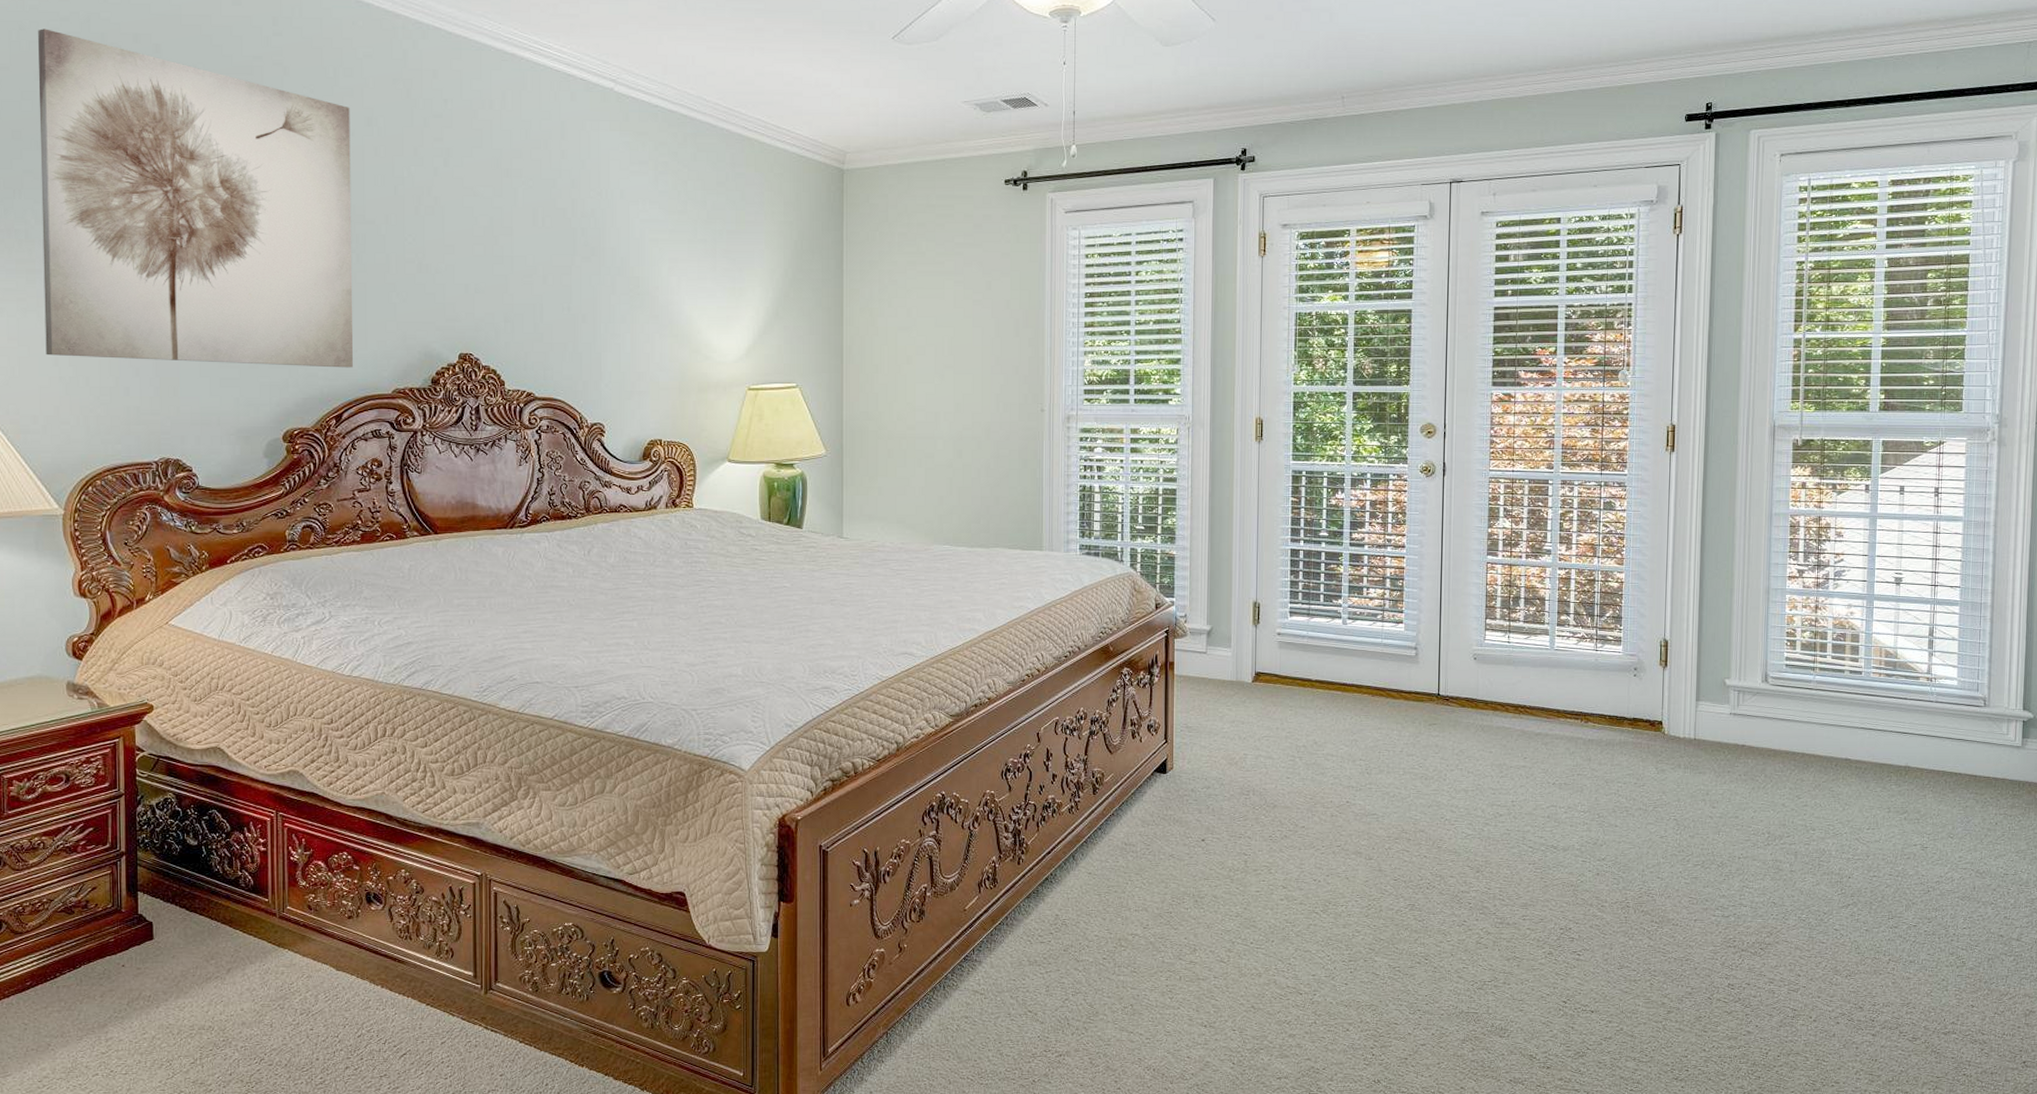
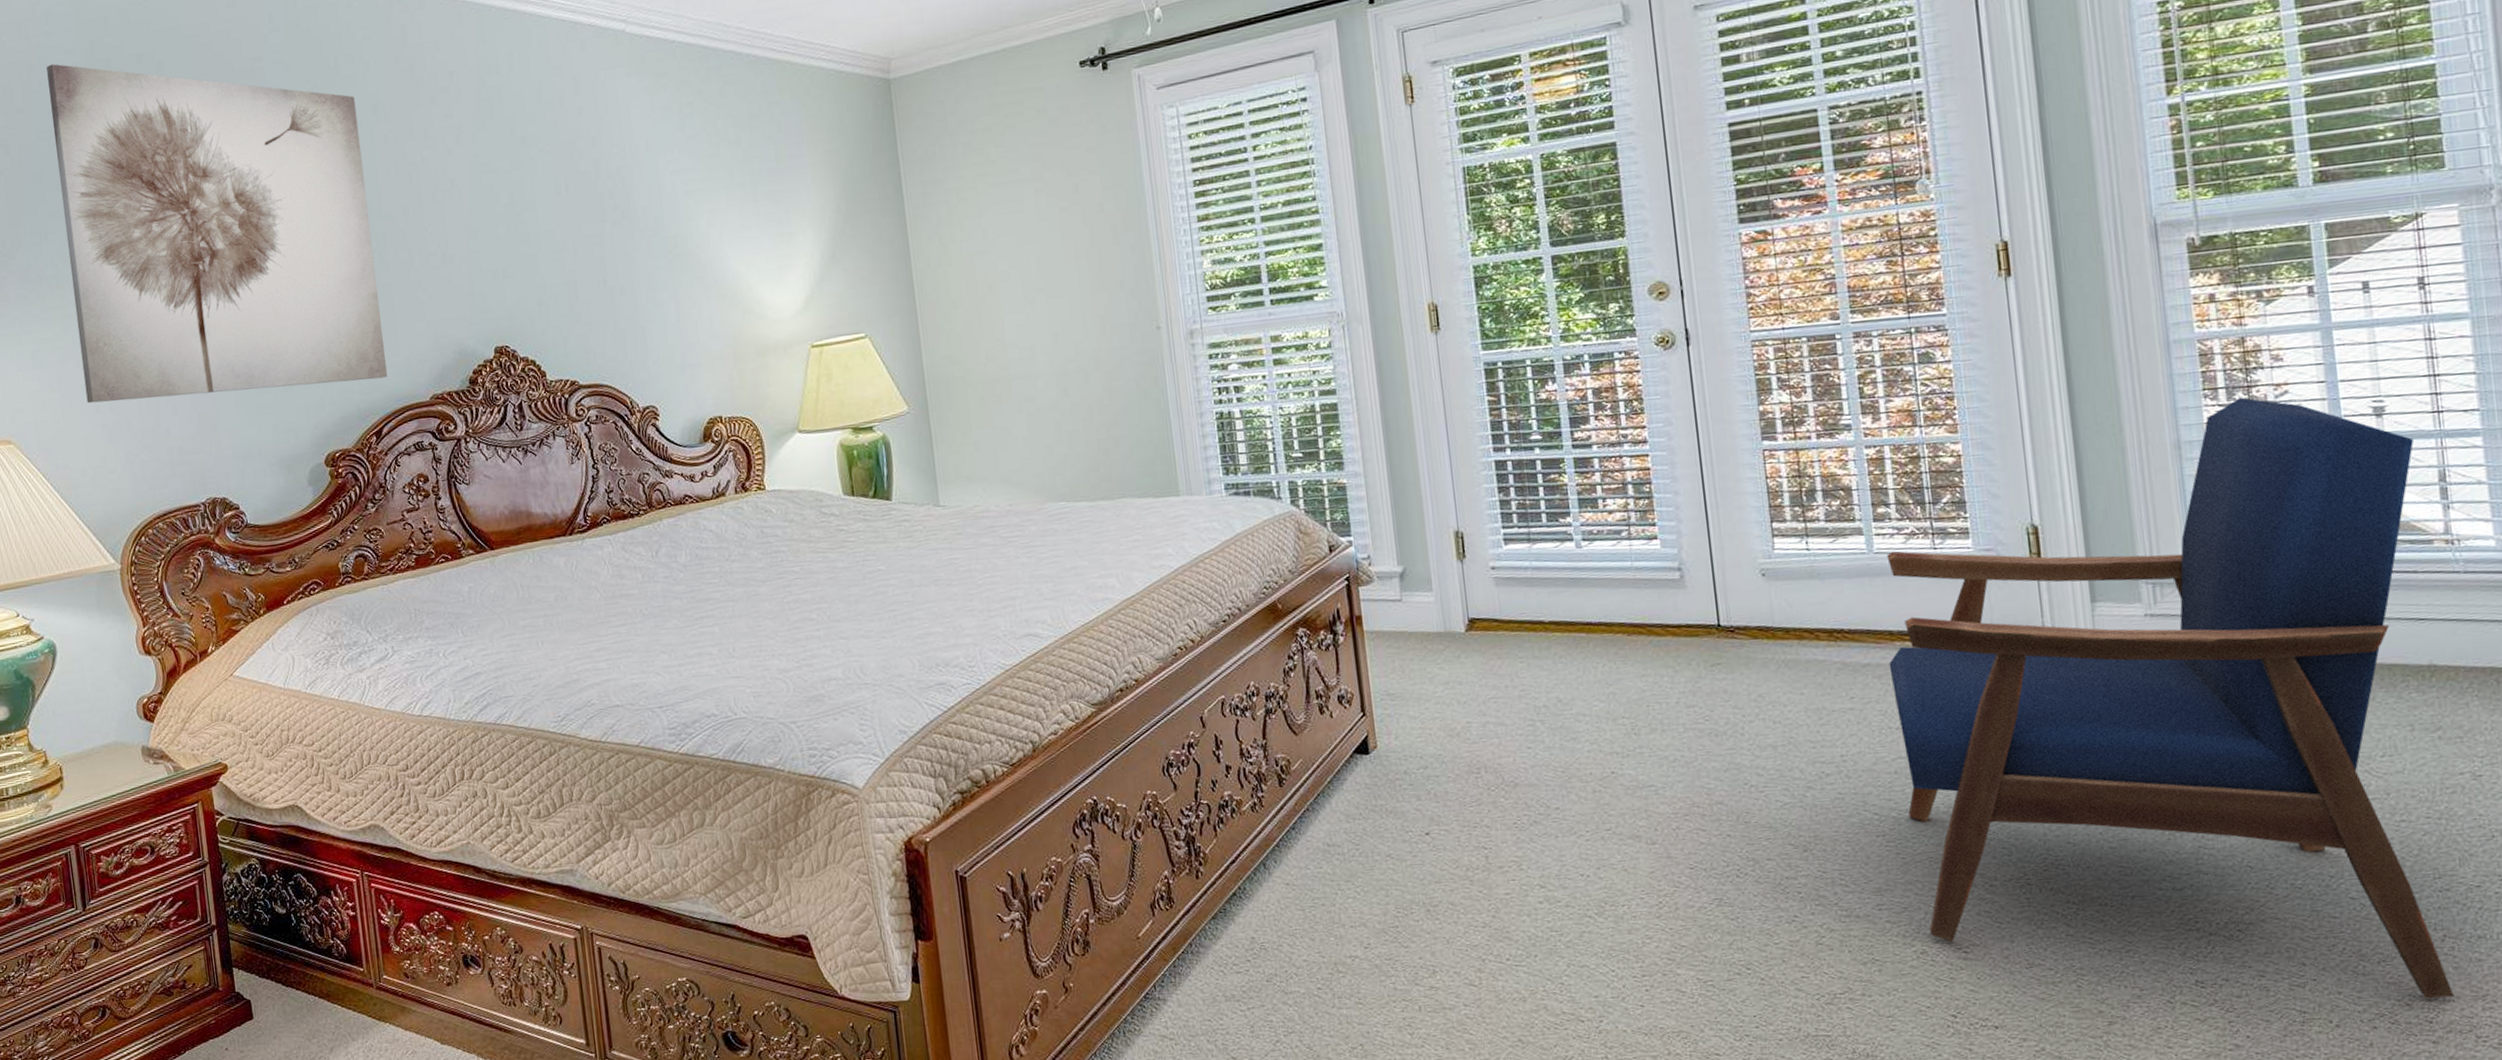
armchair: none [1553,560,1917,1003] -> present [1886,397,2454,998]

